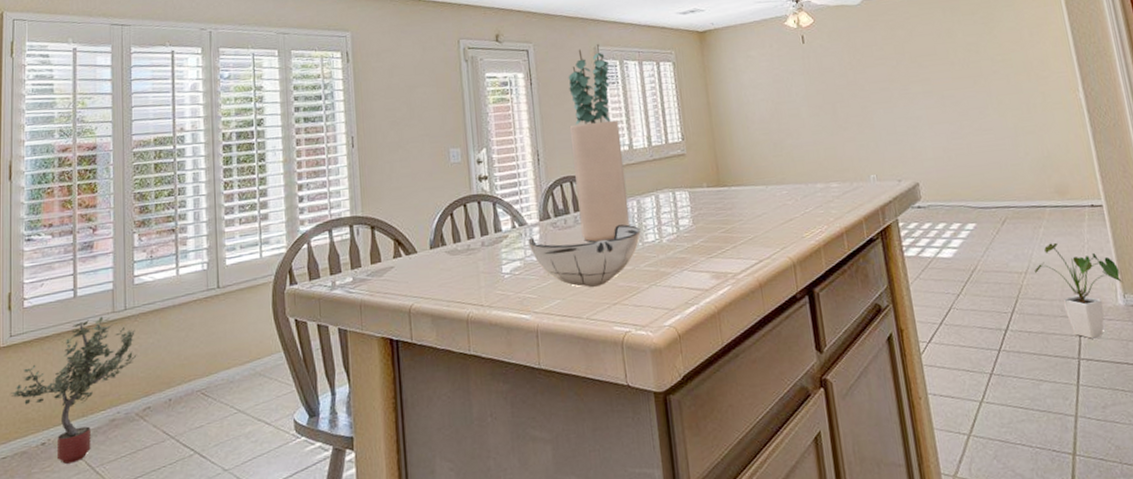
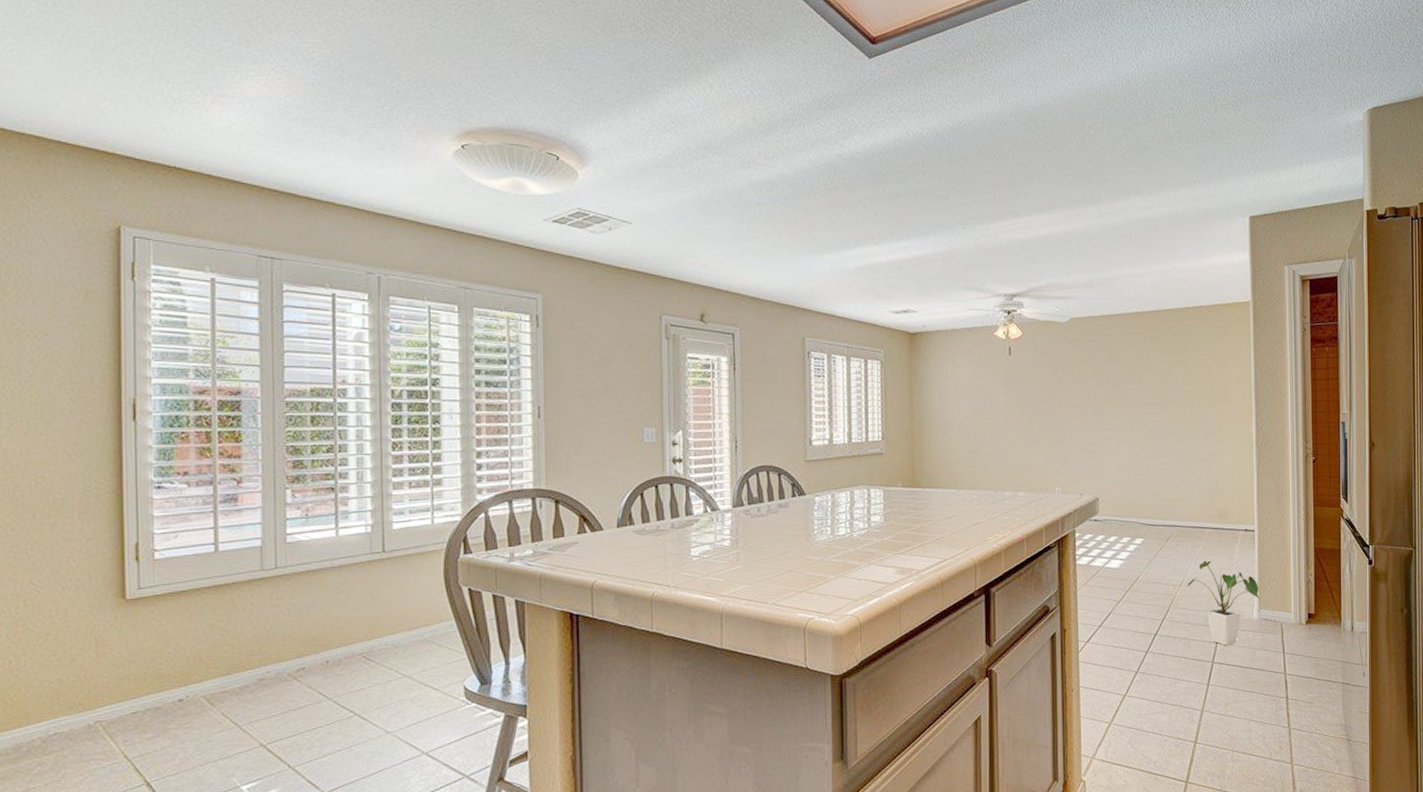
potted tree: present [10,316,137,464] -> none [140,573,290,721]
bowl: present [528,224,641,287] -> none [719,517,833,574]
vase: present [568,44,631,242] -> none [770,335,823,531]

